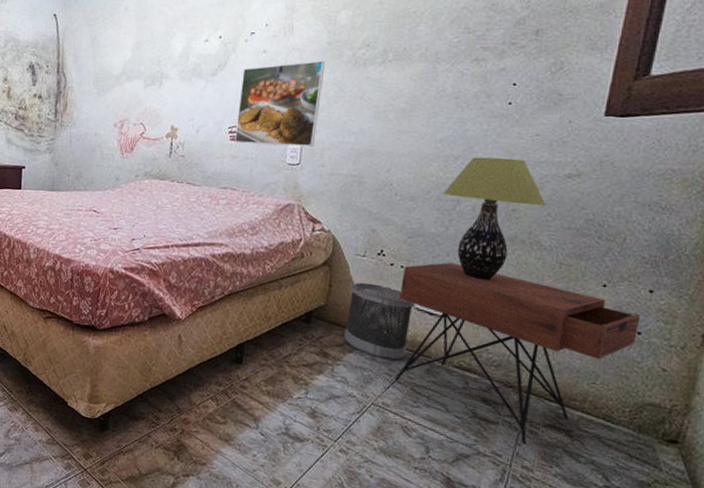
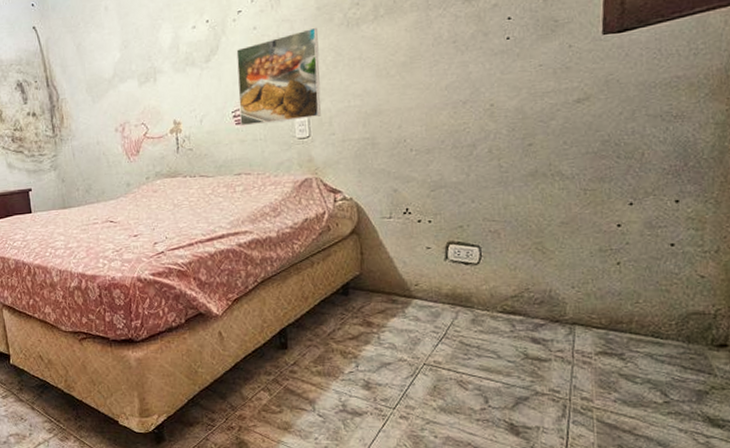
wastebasket: present [344,282,414,361] -> none [383,243,449,318]
nightstand: present [394,262,641,445] -> none [431,208,671,376]
table lamp: present [442,157,547,281] -> none [457,93,561,221]

